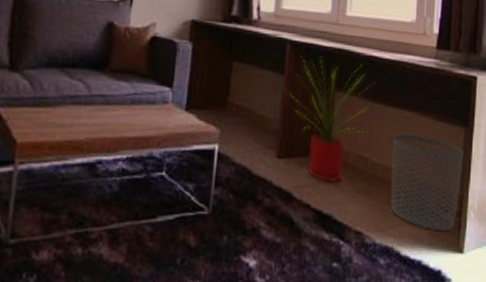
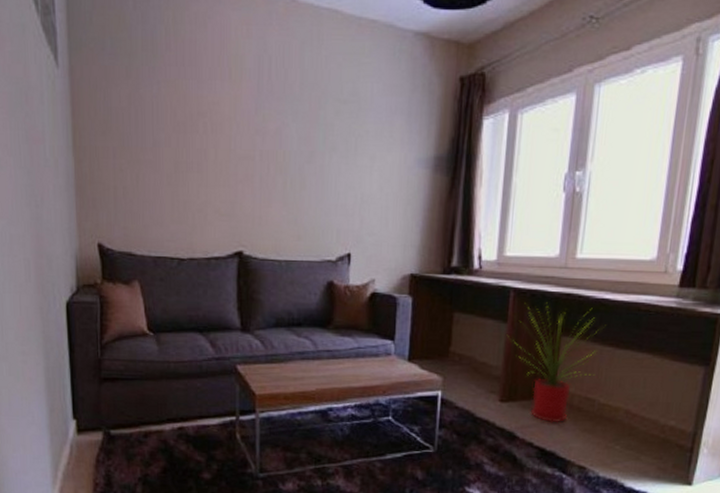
waste bin: present [390,133,464,231] -> none [616,375,702,465]

